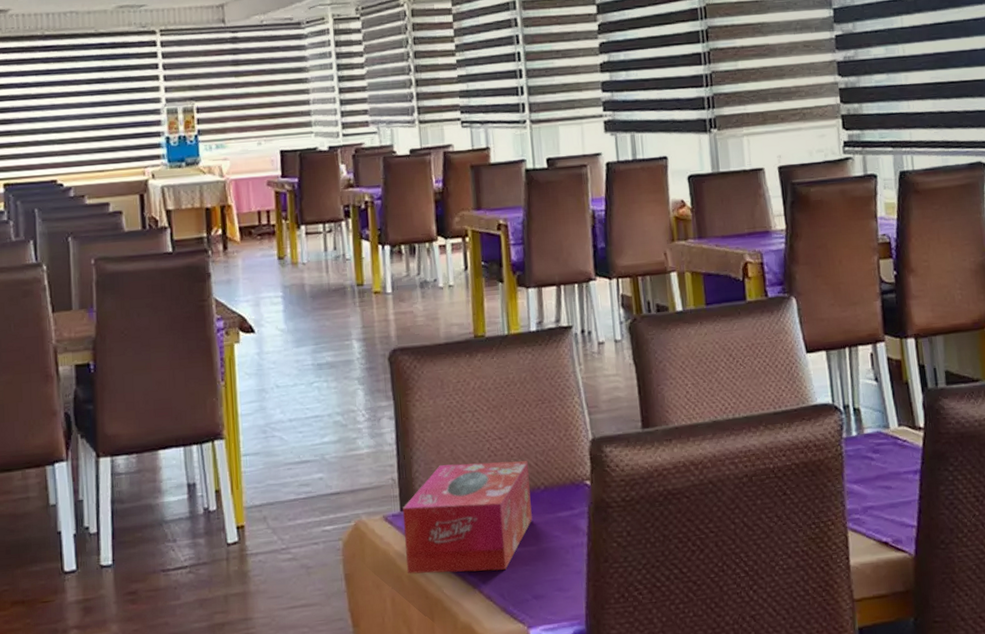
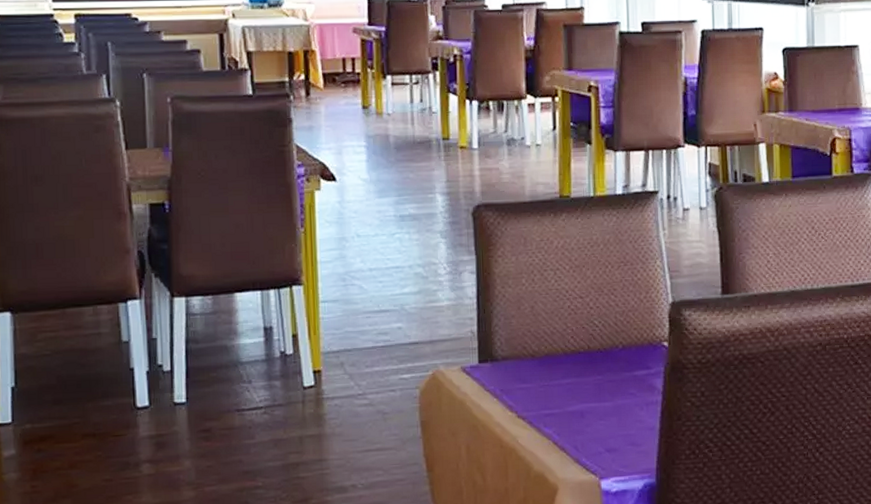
tissue box: present [402,461,532,574] -> none [480,320,609,424]

